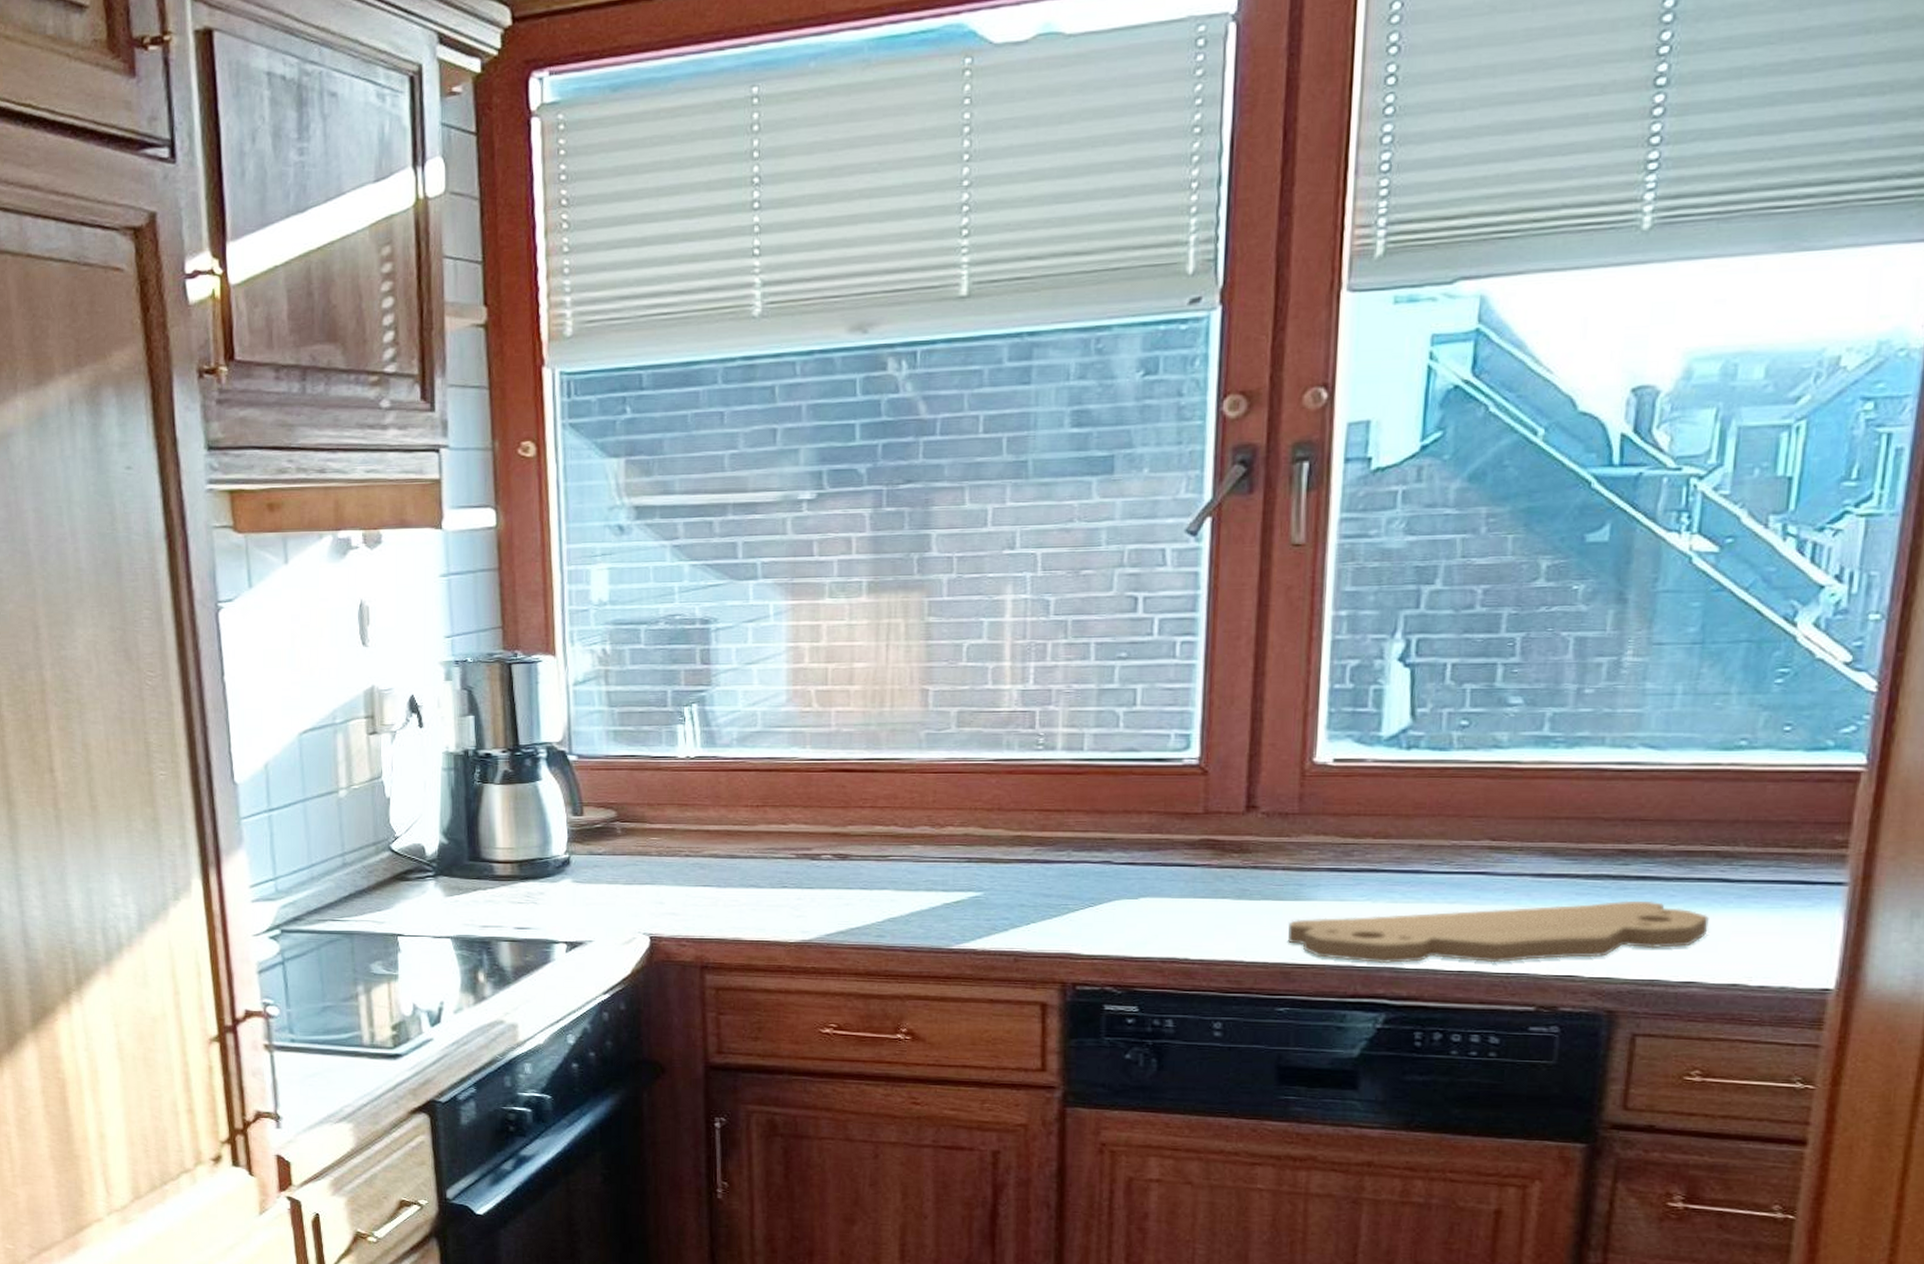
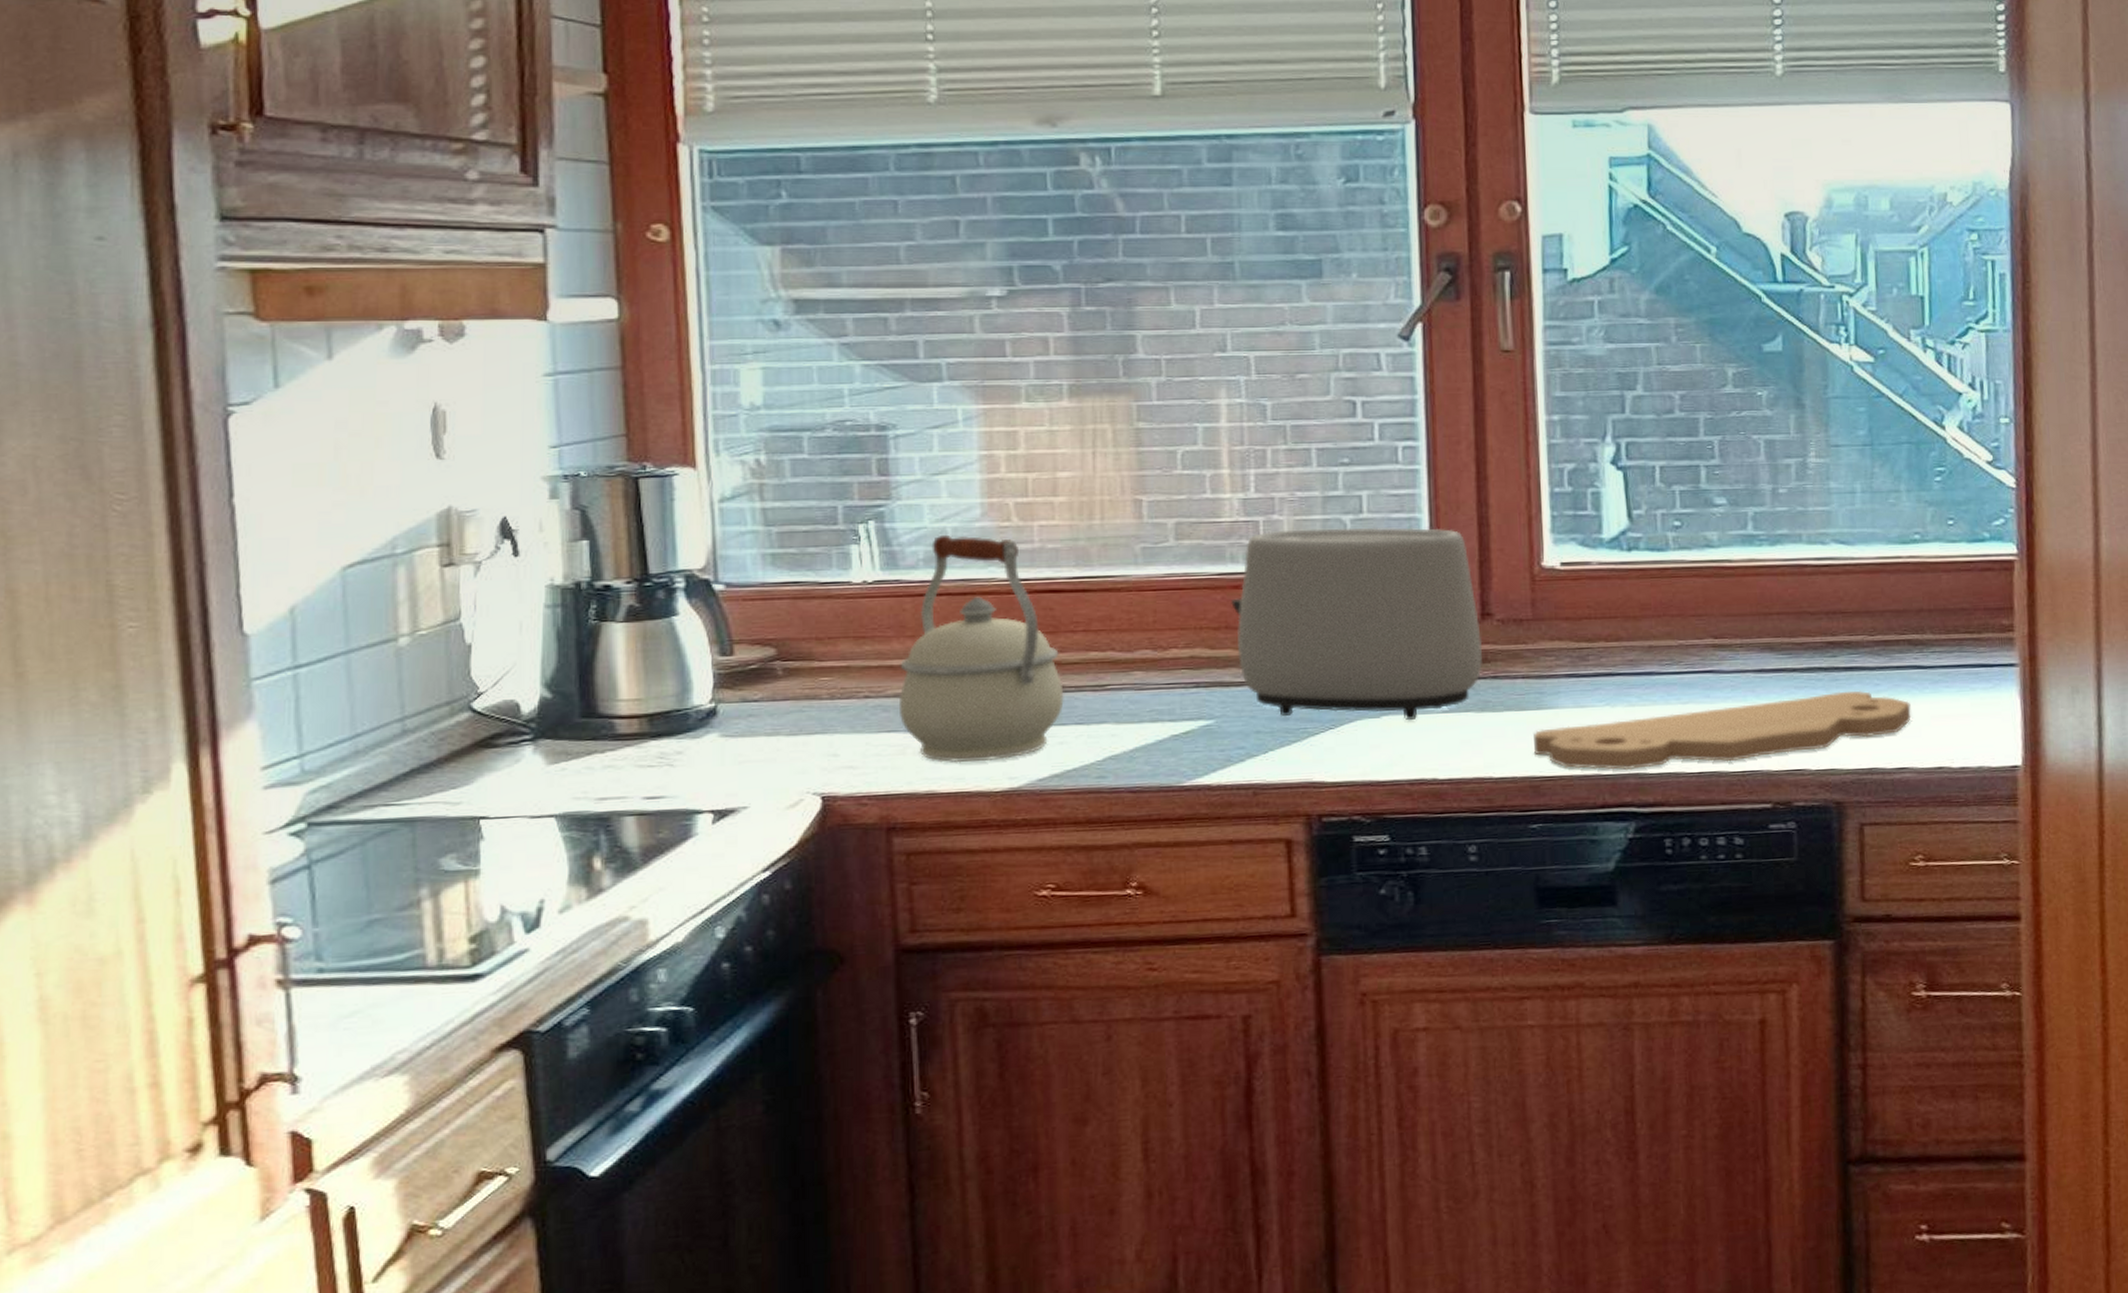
kettle: none [712,717,851,916] -> present [898,534,1064,763]
toaster: none [1005,719,1246,904] -> present [1231,527,1483,721]

